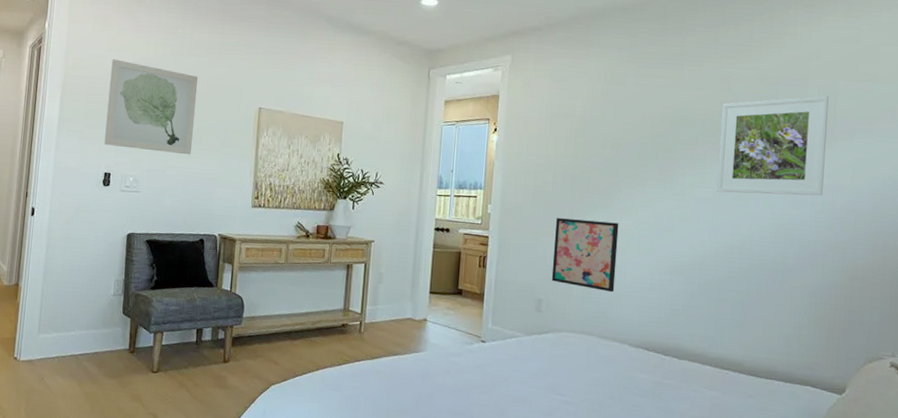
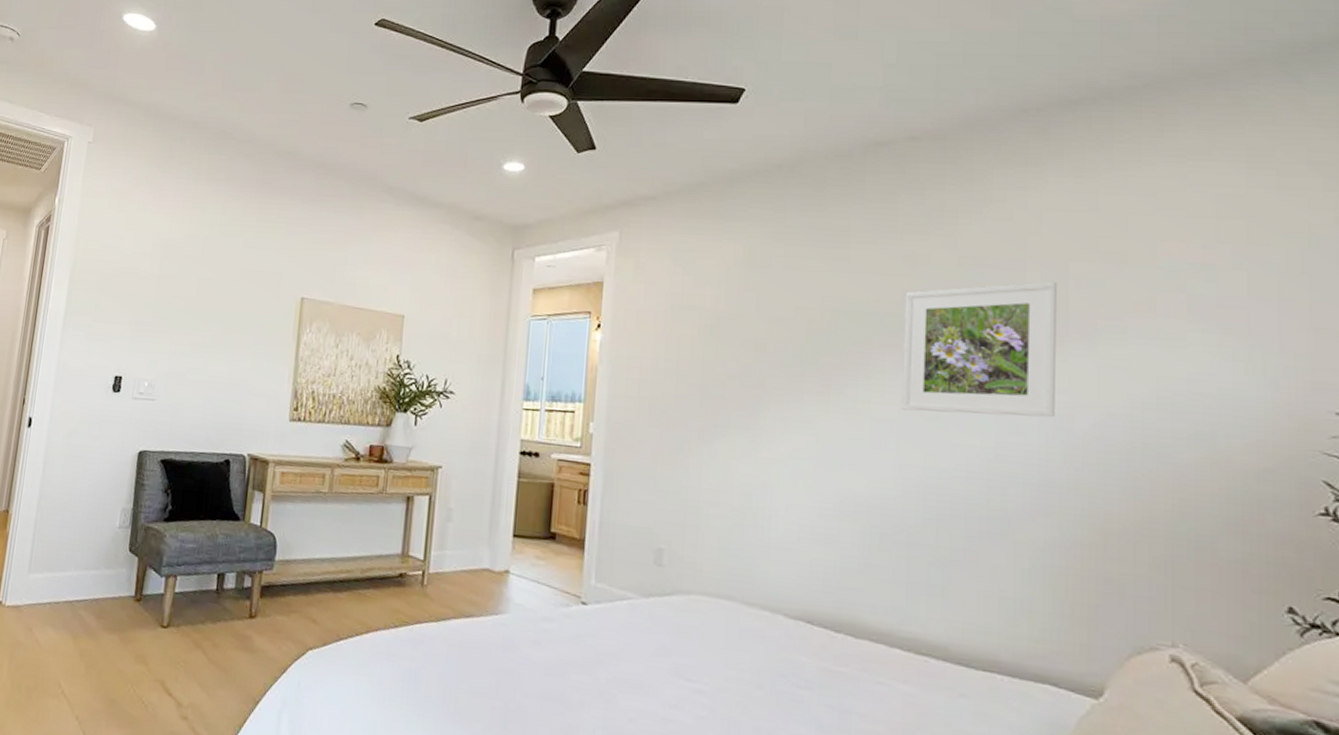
wall art: present [104,59,199,155] -> none [116,240,230,355]
wall art: present [551,218,619,293] -> none [675,441,767,543]

